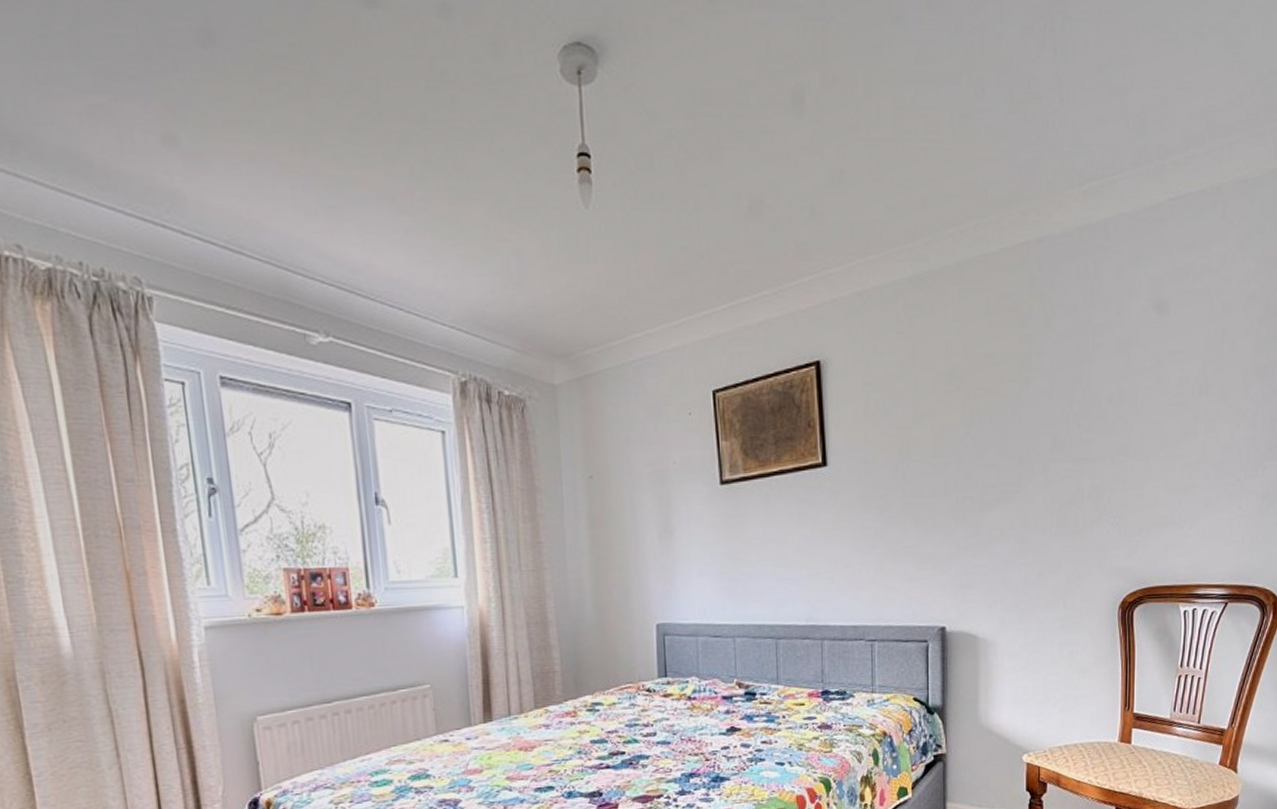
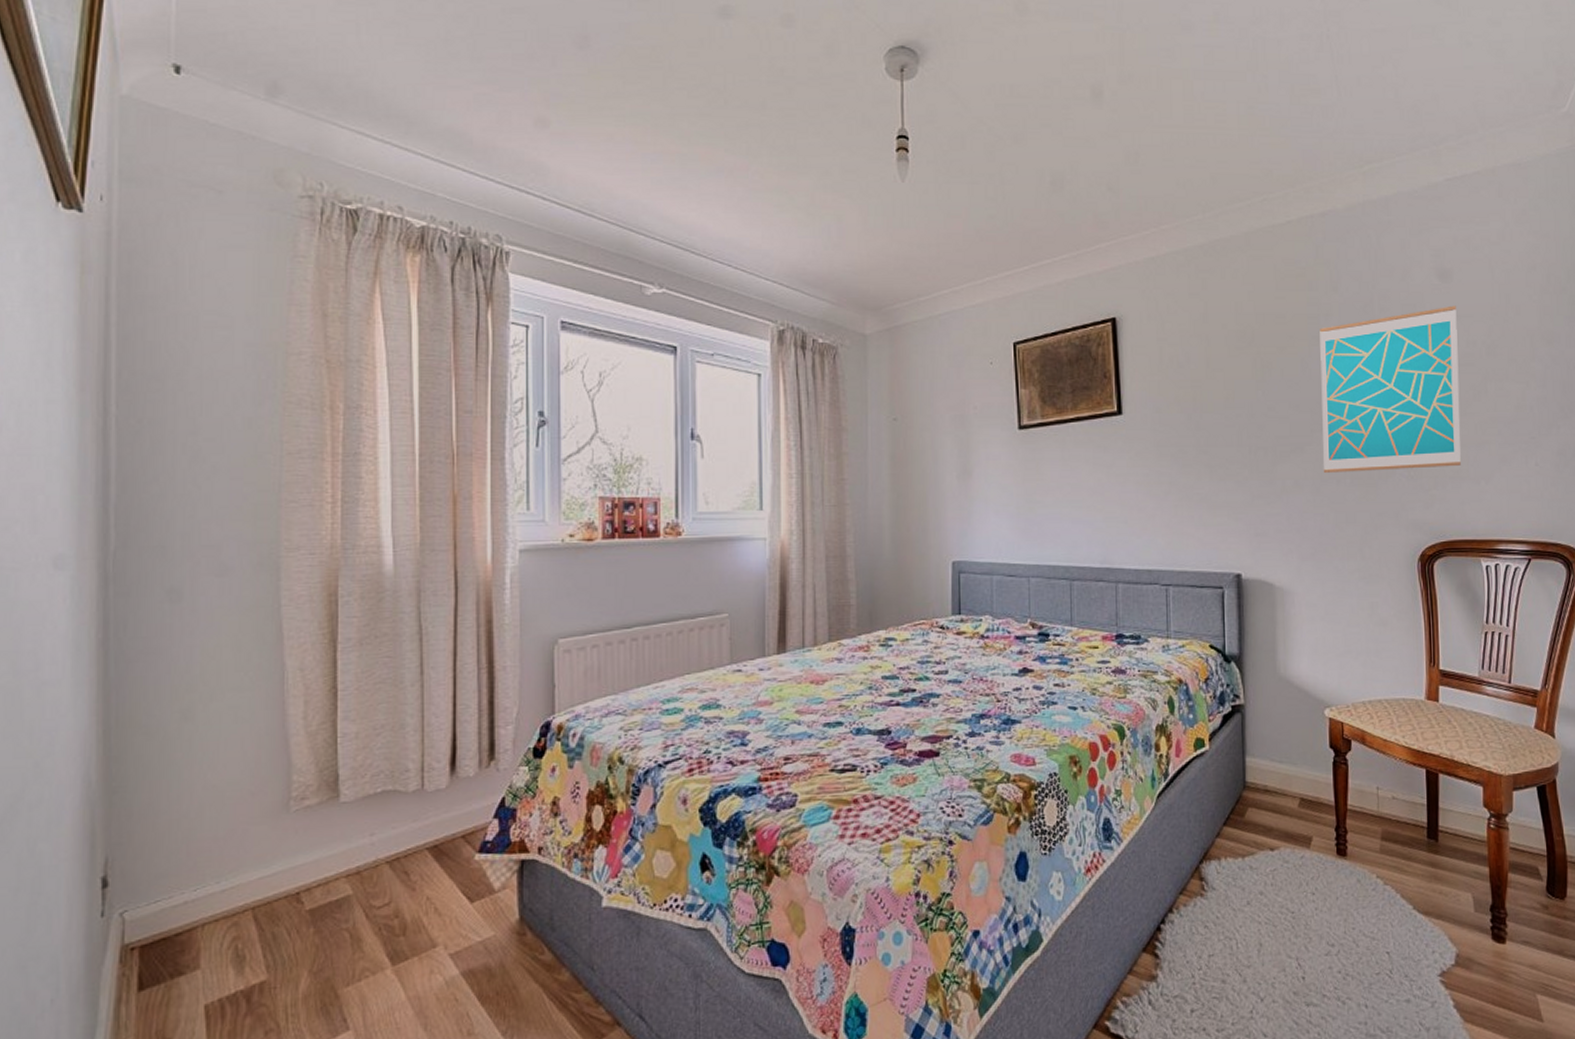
wall art: none [1029,340,1171,522] -> present [1319,305,1461,473]

